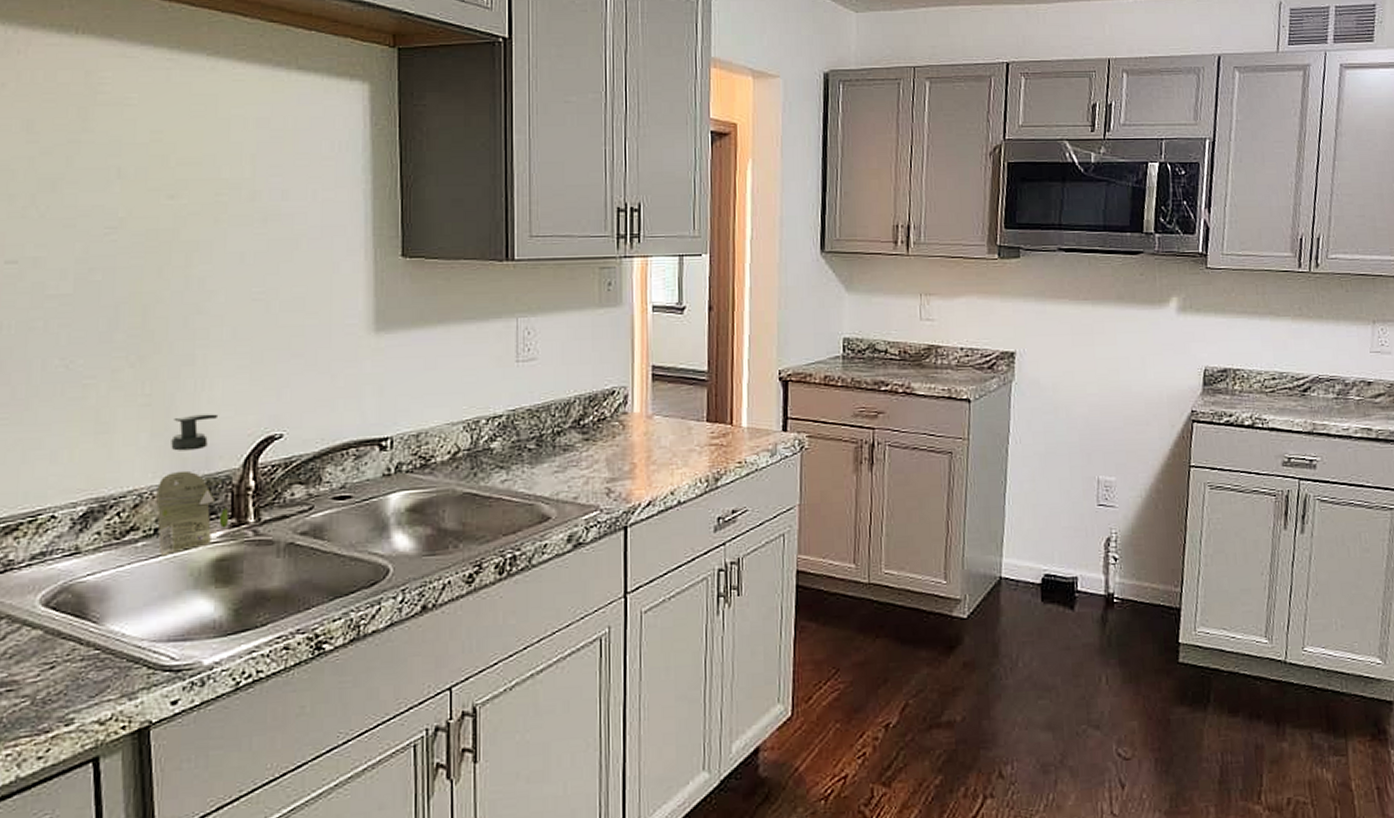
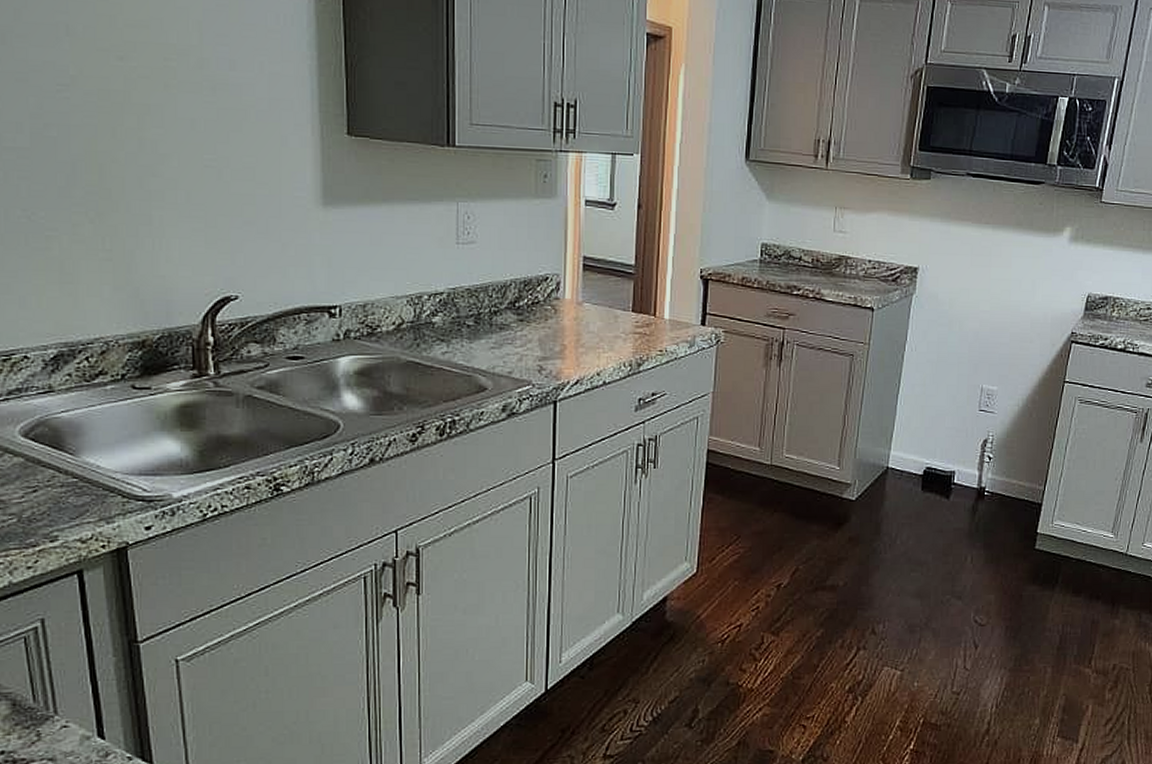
soap dispenser: present [156,414,229,556] -> none [122,272,191,400]

